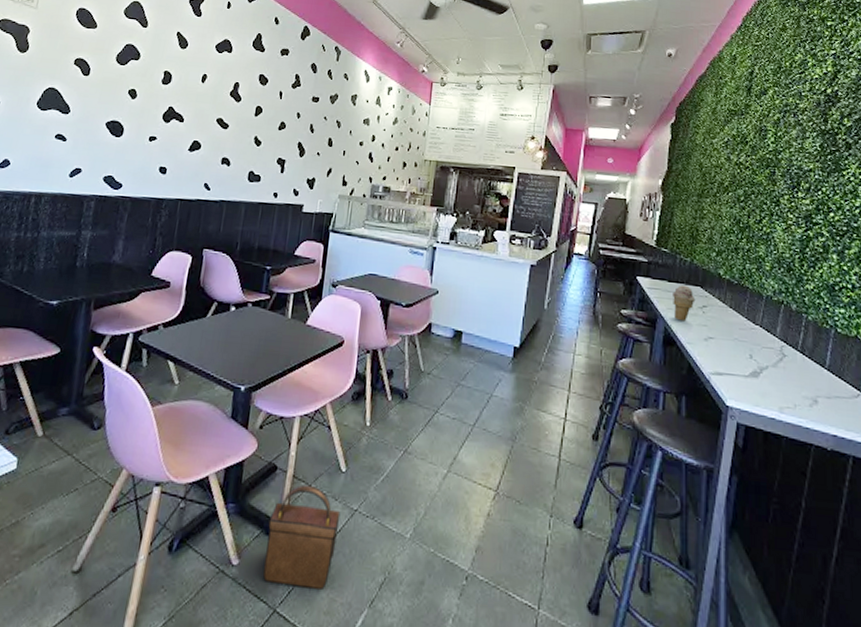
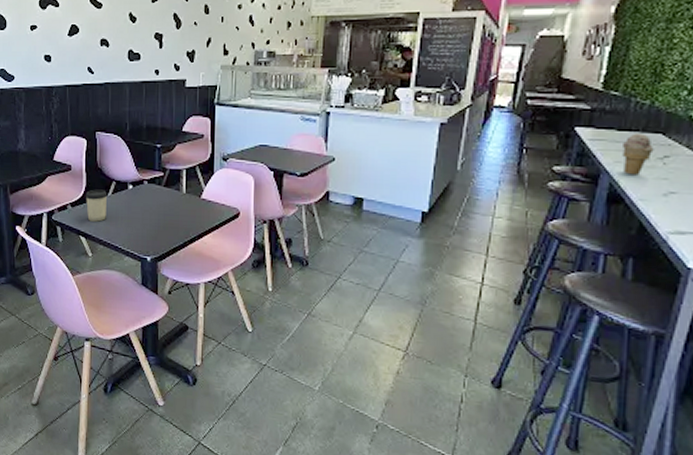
cup: none [179,309,207,346] -> present [85,189,108,222]
handbag: present [262,484,341,591] -> none [185,342,251,430]

